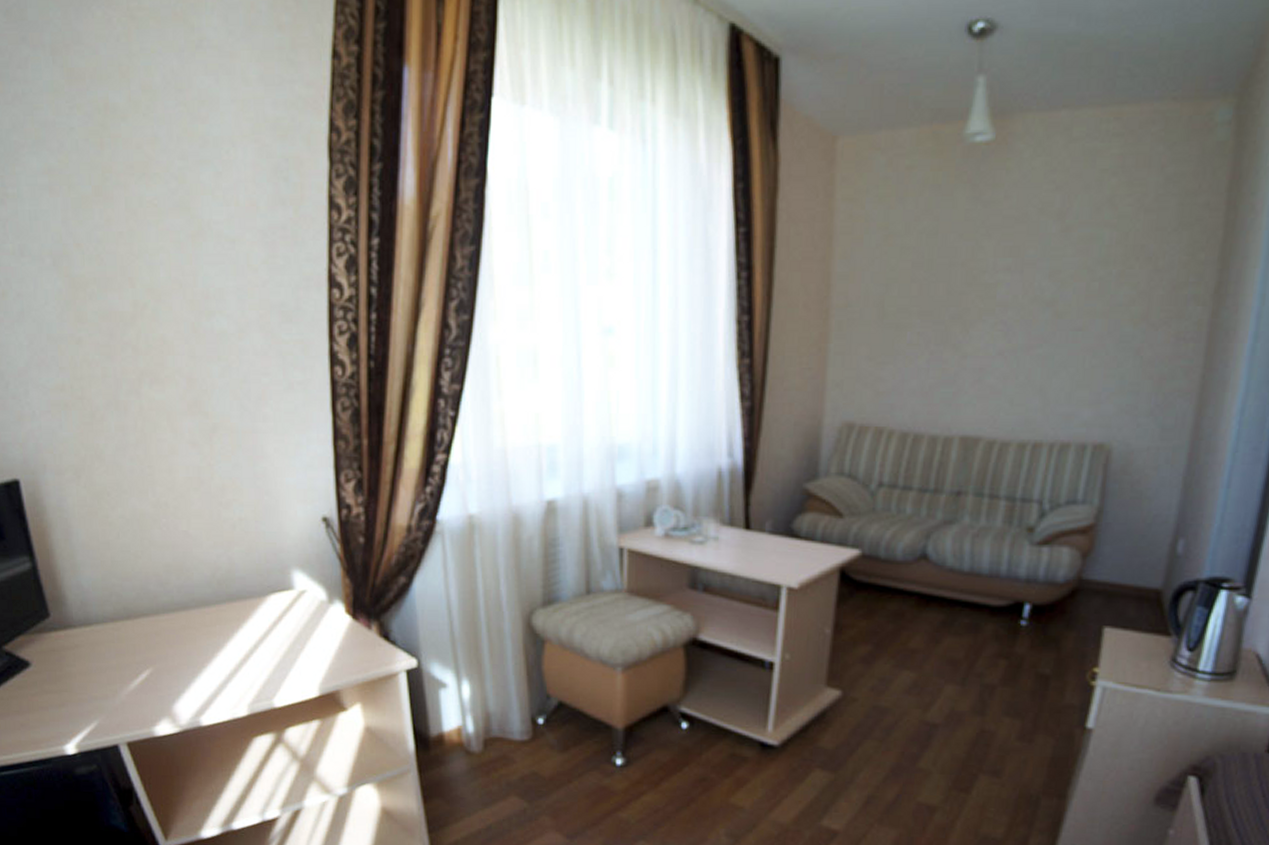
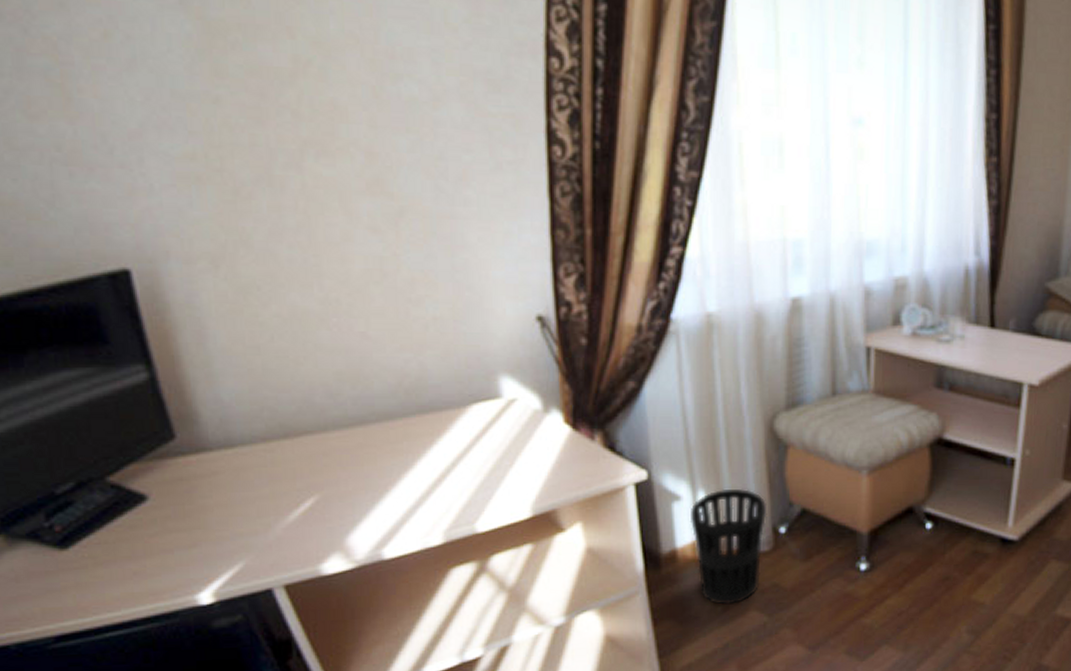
wastebasket: none [455,678,526,789] -> present [689,488,768,605]

